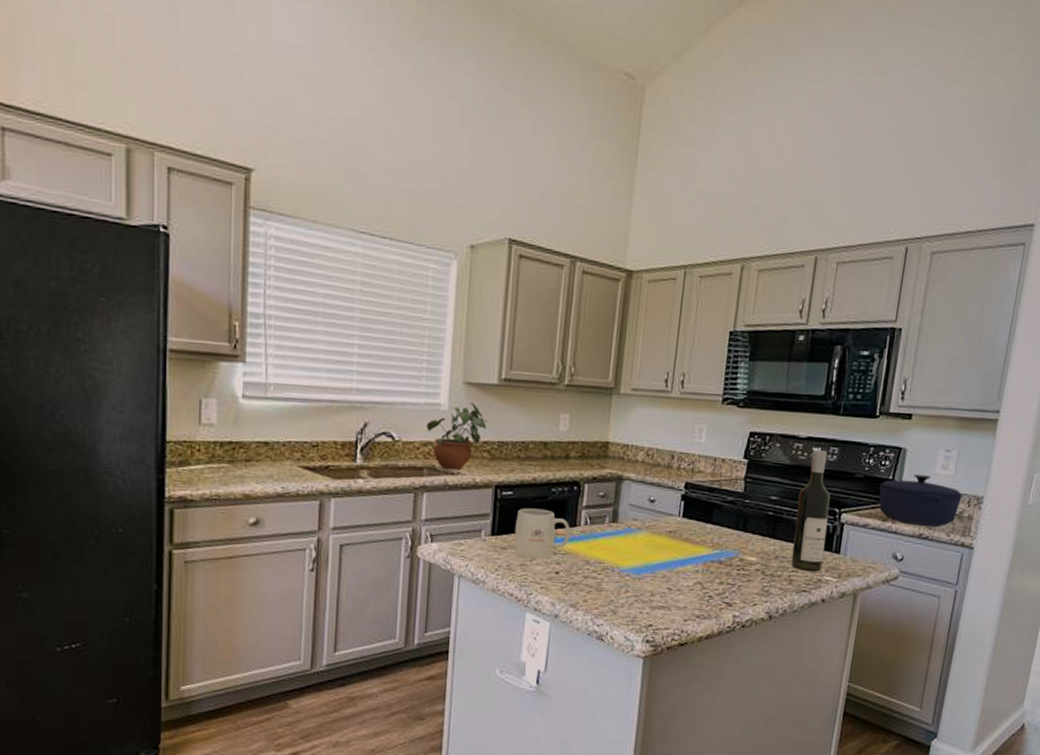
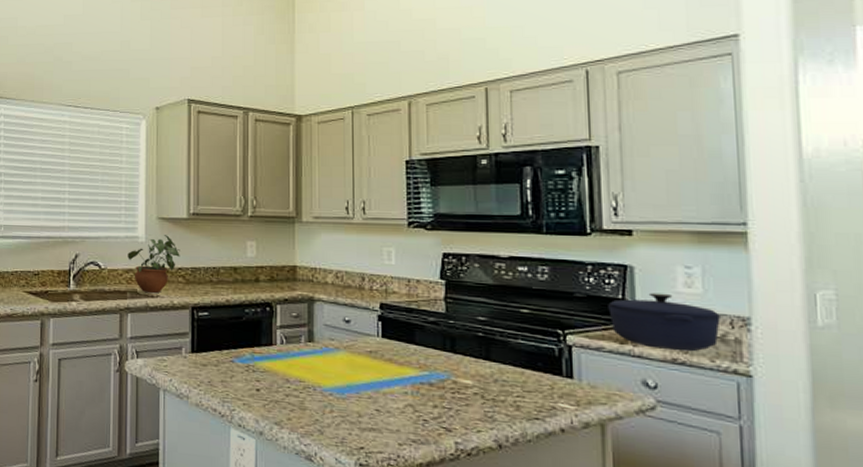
mug: present [514,508,571,559] -> none [213,327,268,377]
bottle: present [791,450,831,572] -> none [510,269,553,399]

